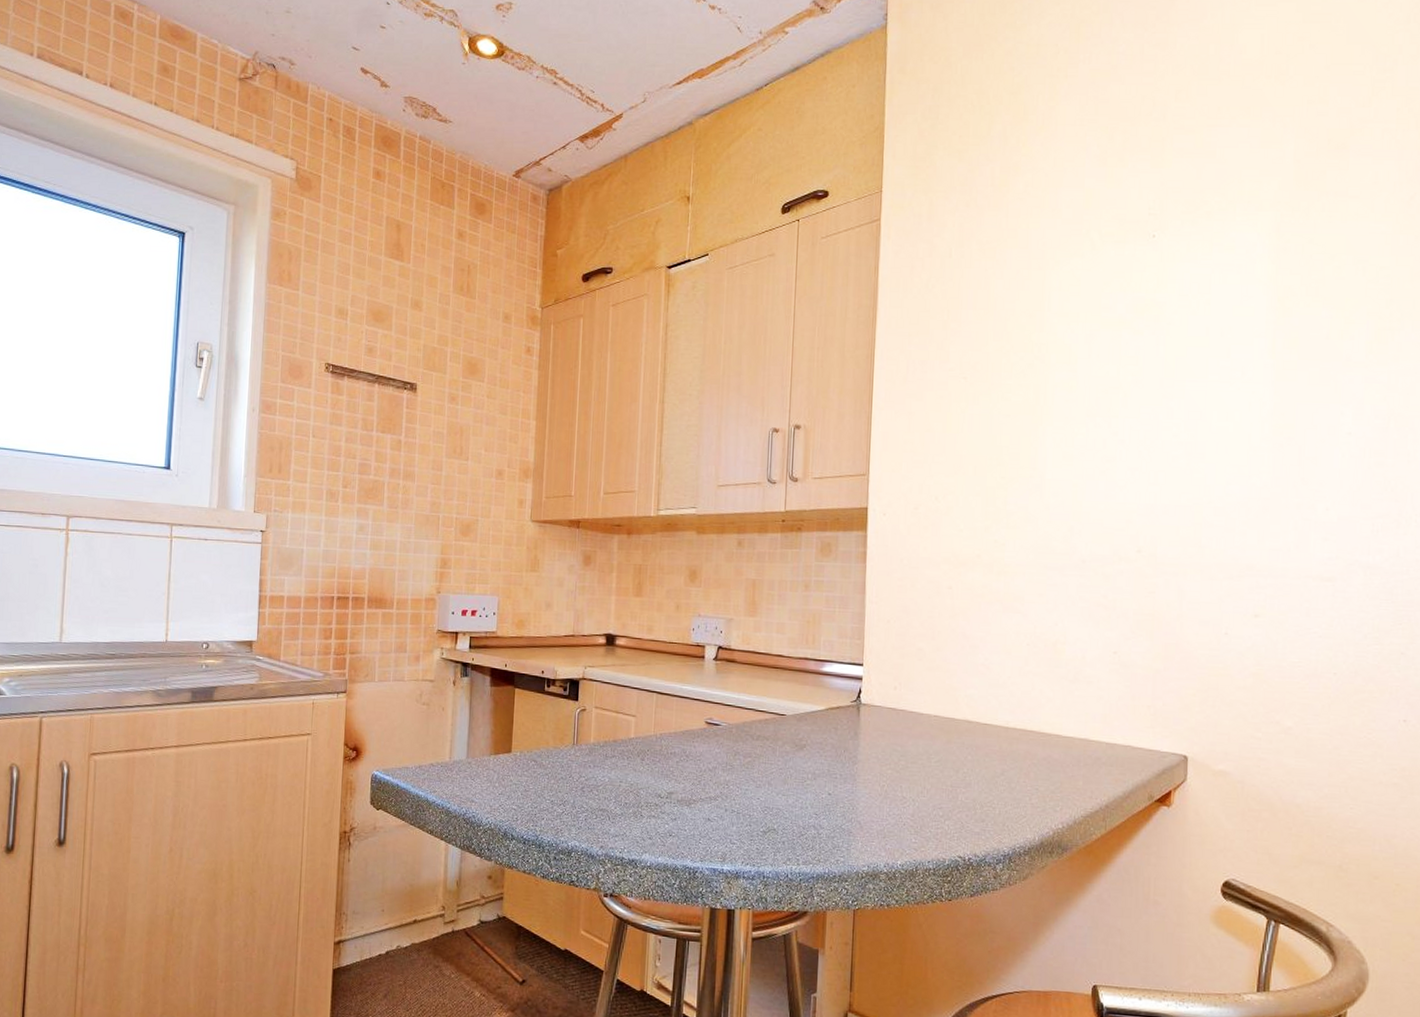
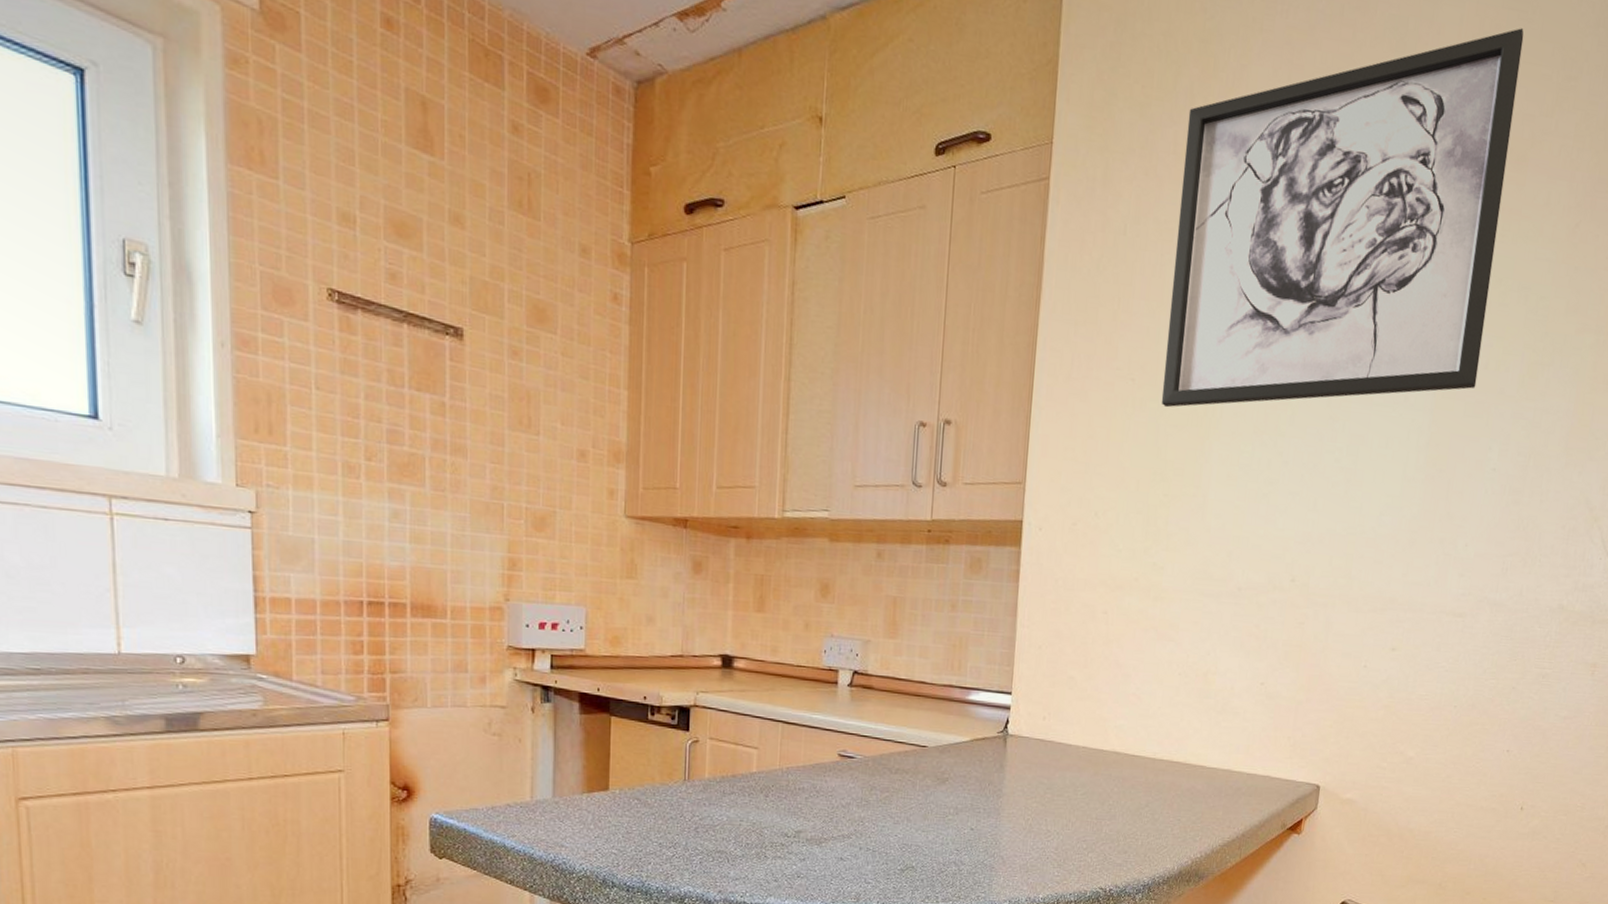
wall art: none [993,36,1330,400] -> present [1161,28,1524,408]

